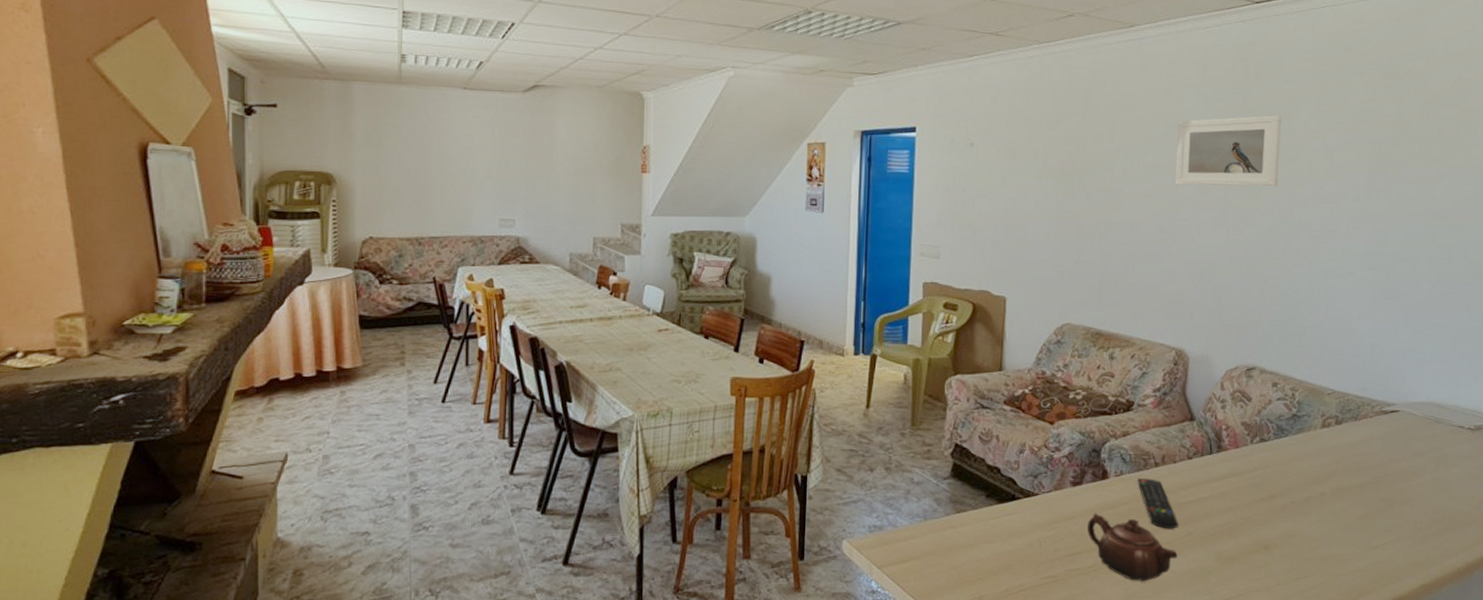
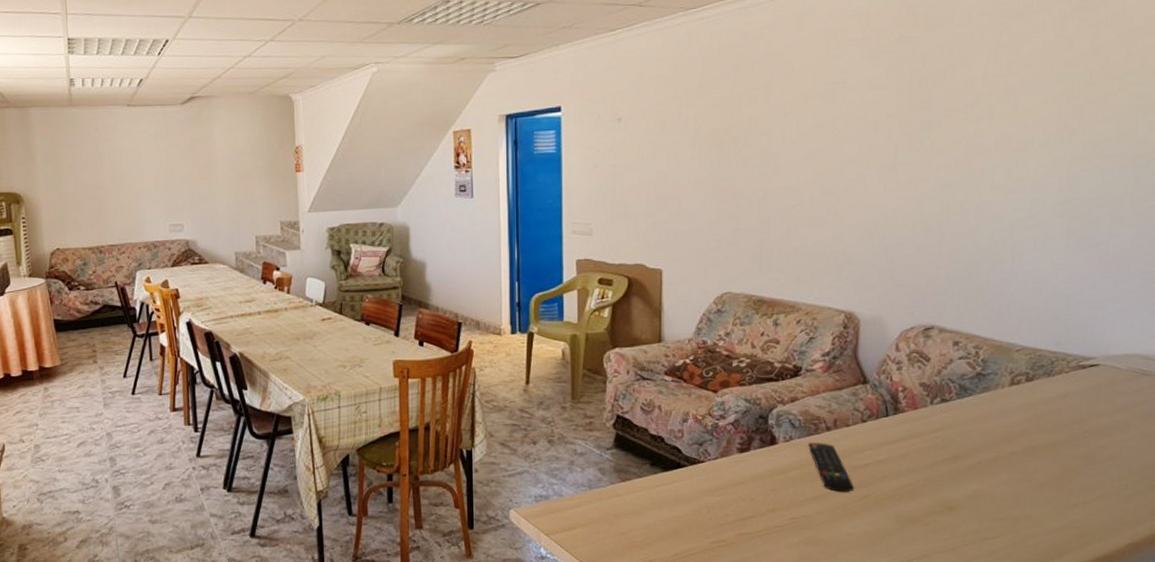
teapot: present [1086,513,1178,582] -> none [756,478,854,545]
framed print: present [1175,115,1282,187] -> none [839,62,956,144]

